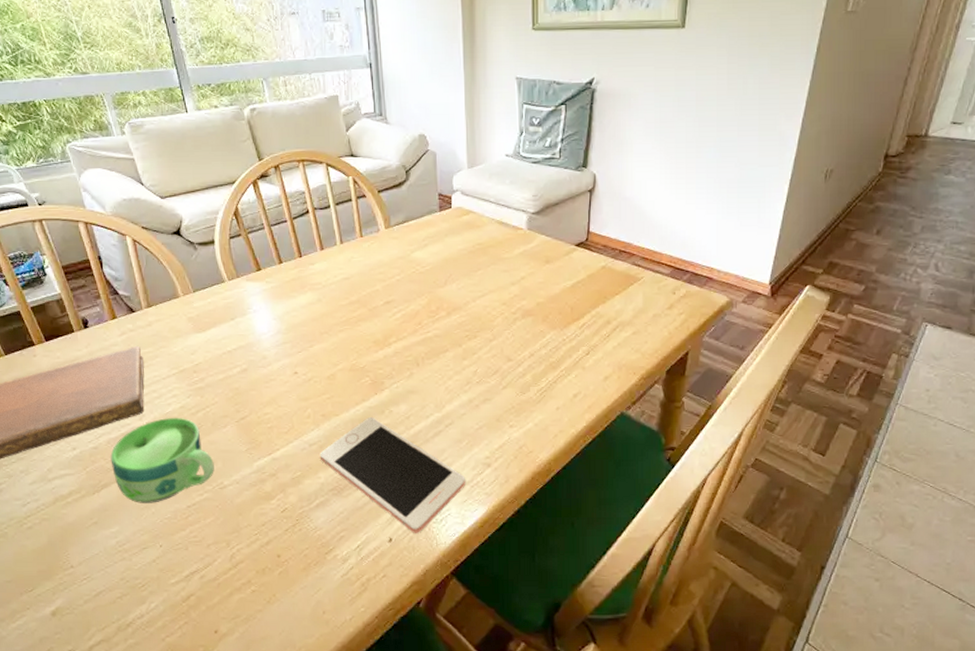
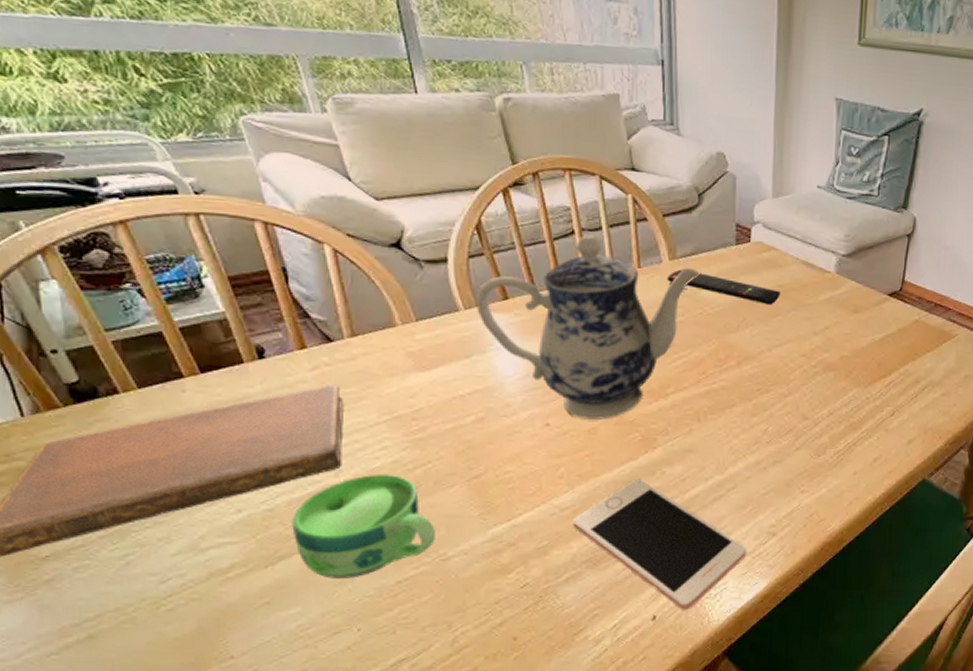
teapot: none [237,212,411,367] -> present [477,234,700,420]
remote control: none [384,236,480,262] -> present [666,269,781,306]

